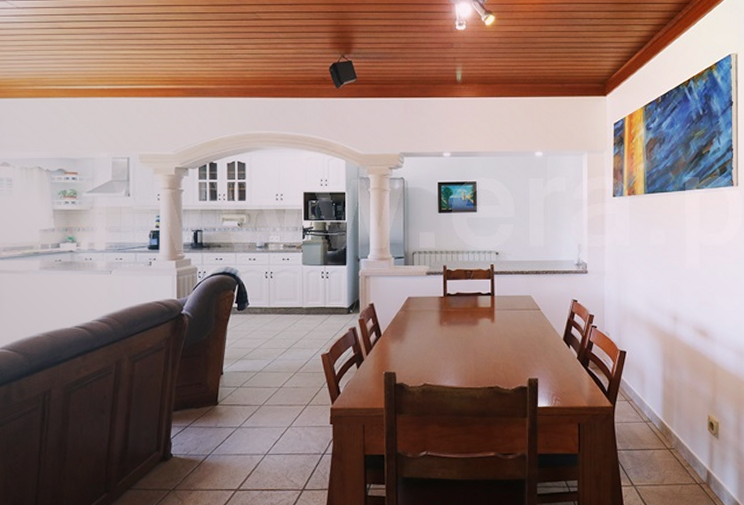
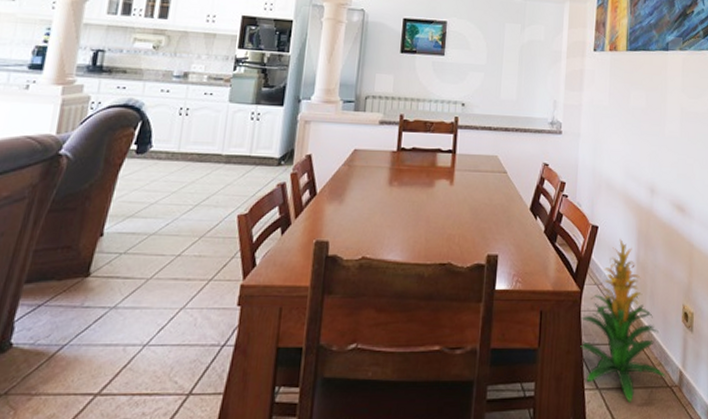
indoor plant: none [615,362,694,497] -> present [580,239,666,403]

